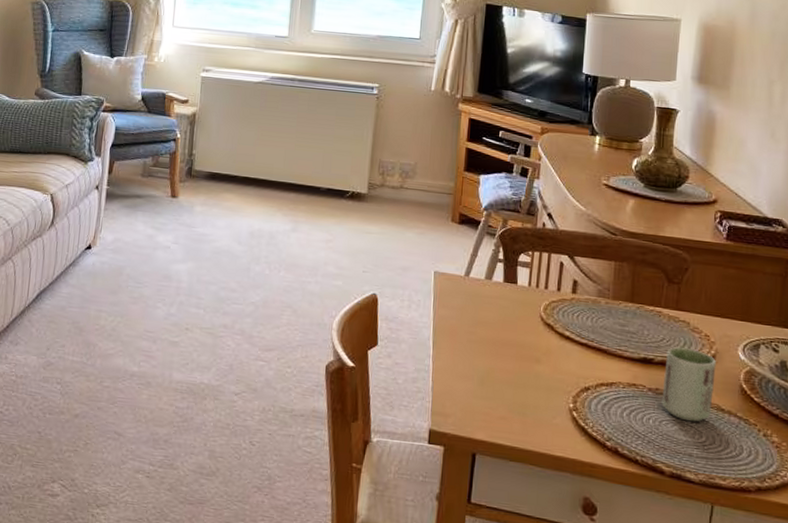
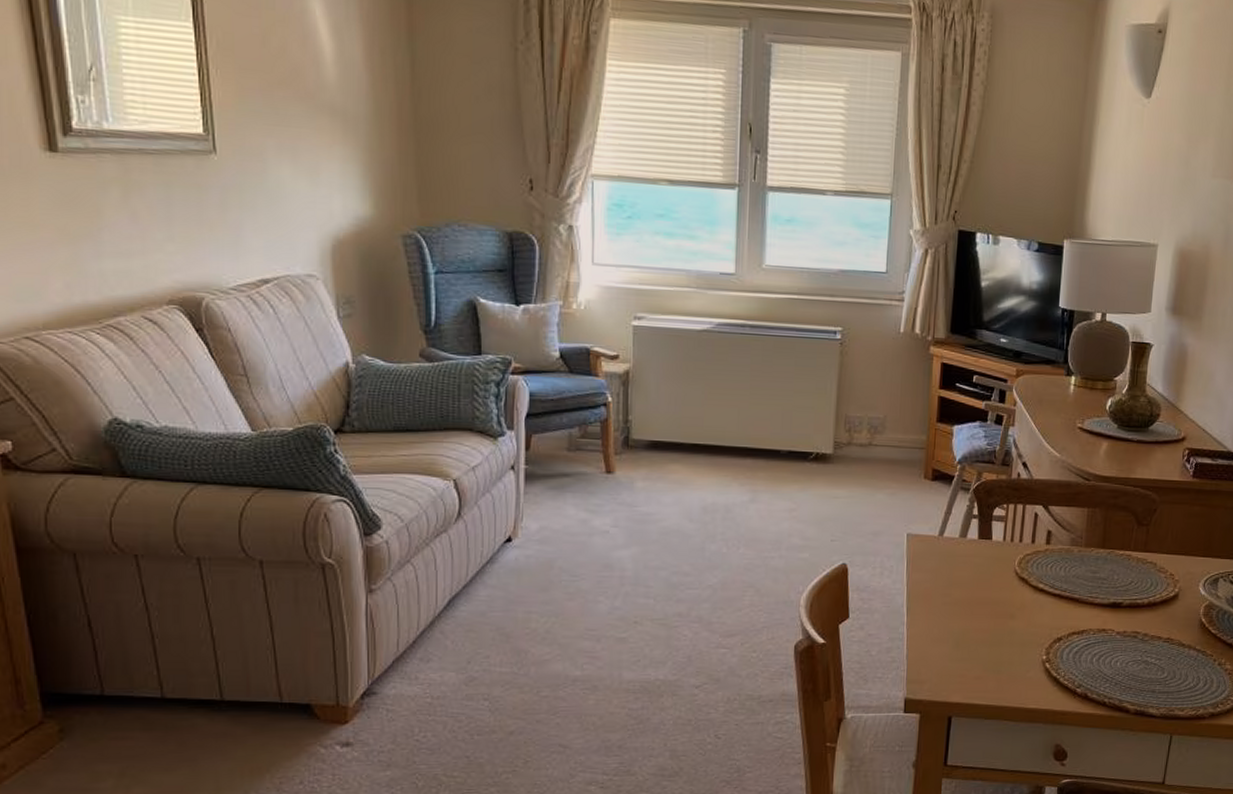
cup: present [662,347,716,422] -> none [1129,589,1179,660]

